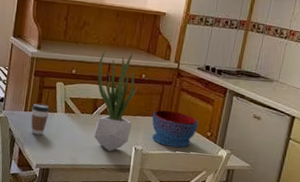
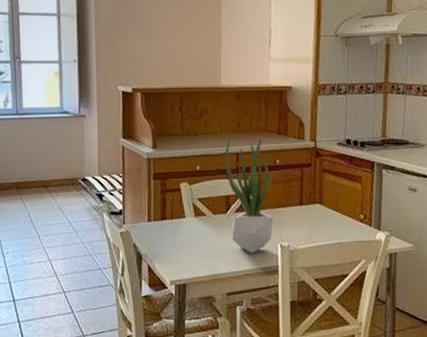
coffee cup: present [31,103,50,135] -> none [156,211,177,247]
bowl: present [151,110,198,148] -> none [295,196,348,237]

